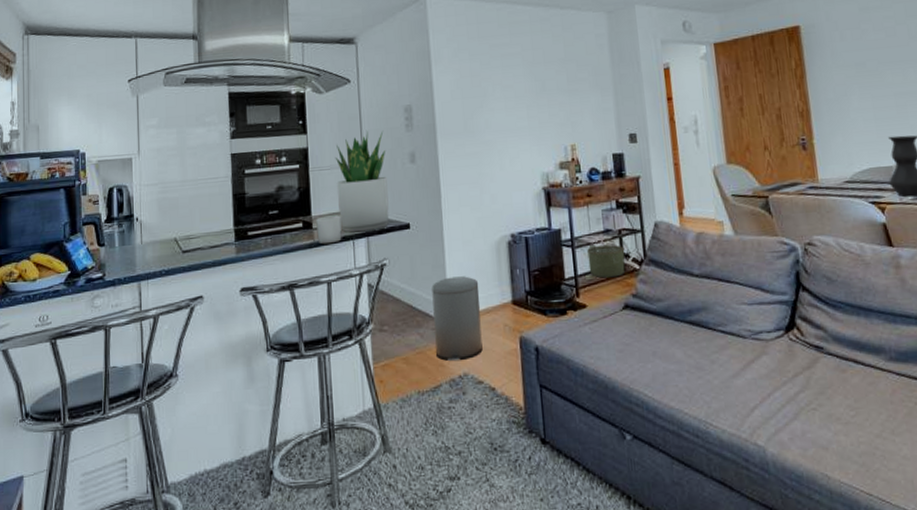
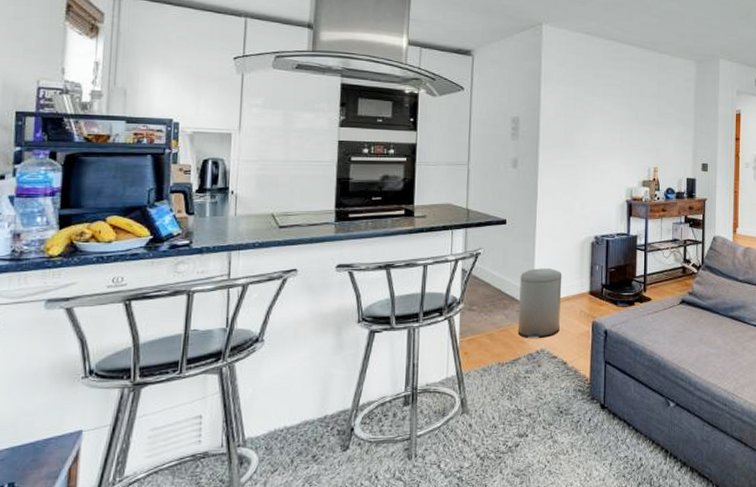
mug: present [316,215,342,245] -> none [418,206,444,231]
planter: present [335,131,389,233] -> none [440,135,491,223]
basket: present [587,245,625,278] -> none [657,251,687,278]

